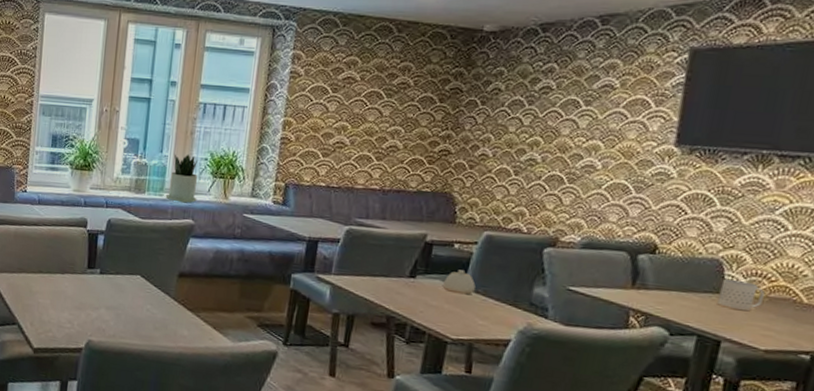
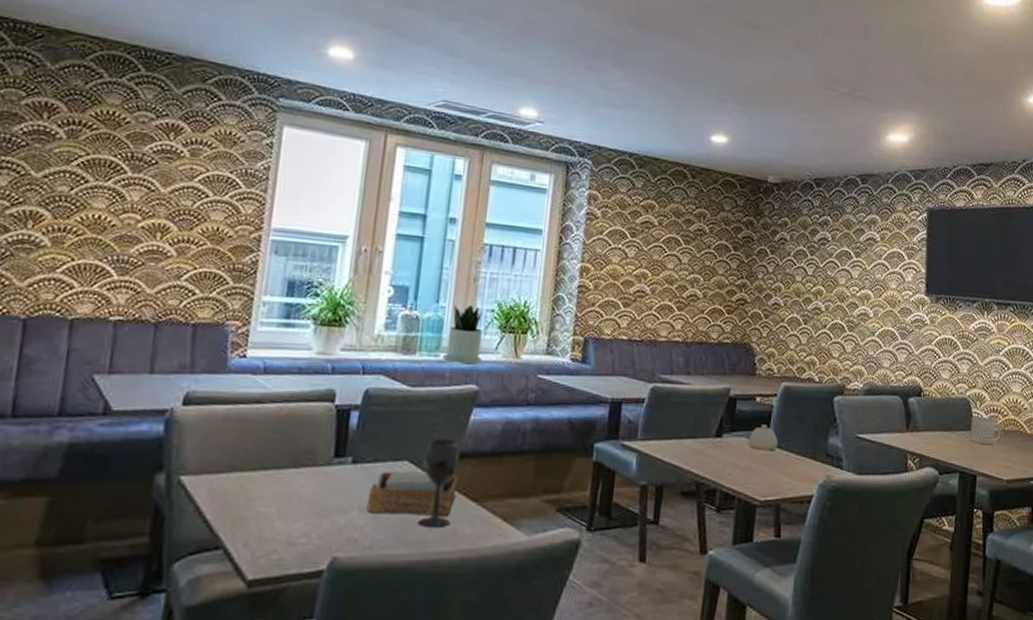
napkin holder: none [111,282,178,320] -> present [366,471,458,516]
wine glass: none [148,260,179,328] -> present [418,439,460,527]

